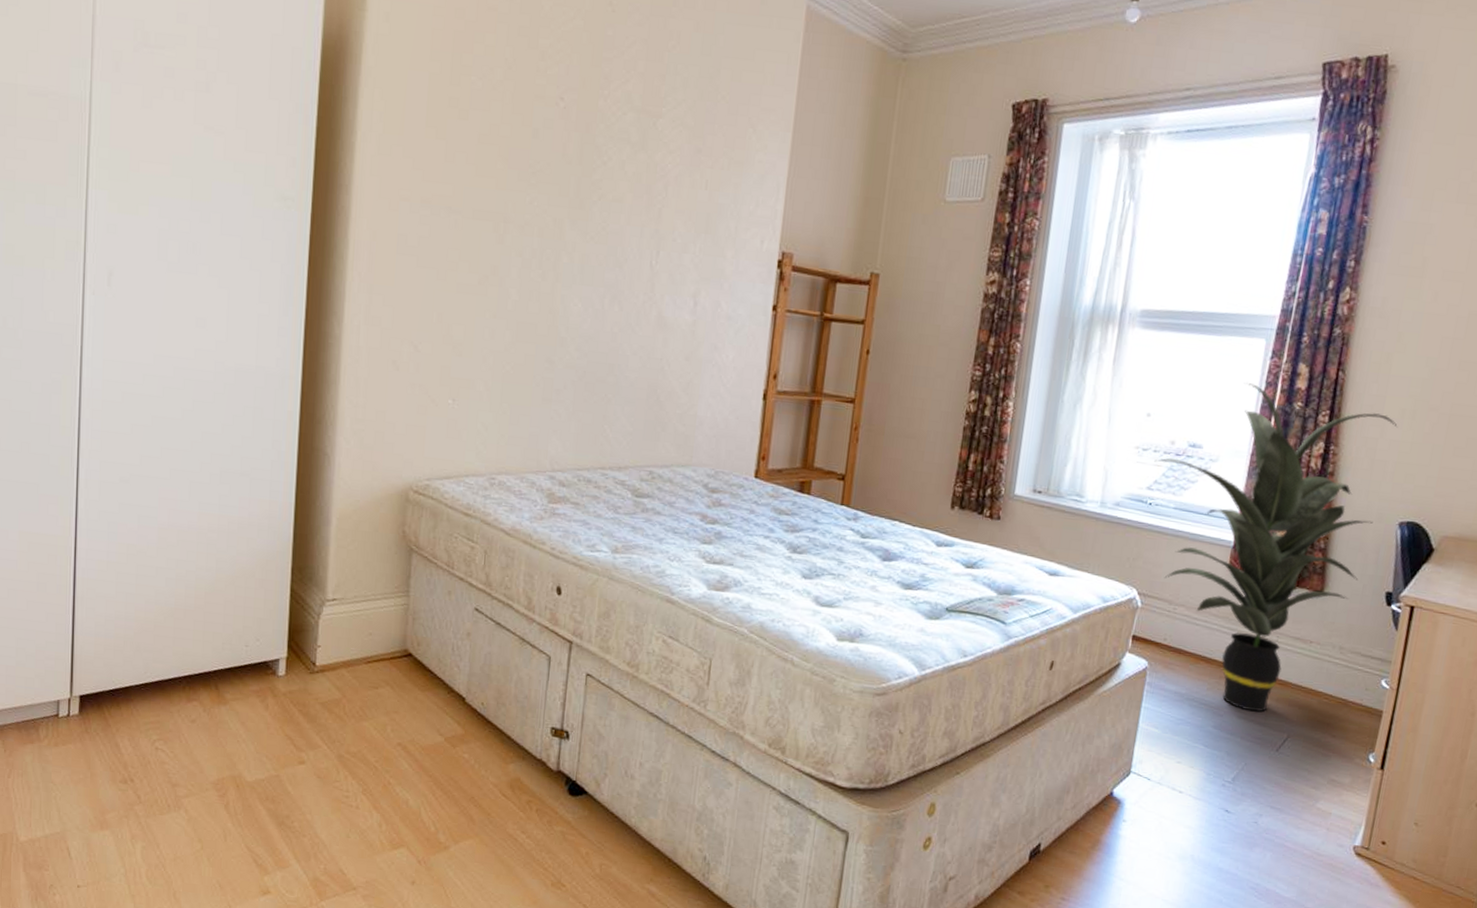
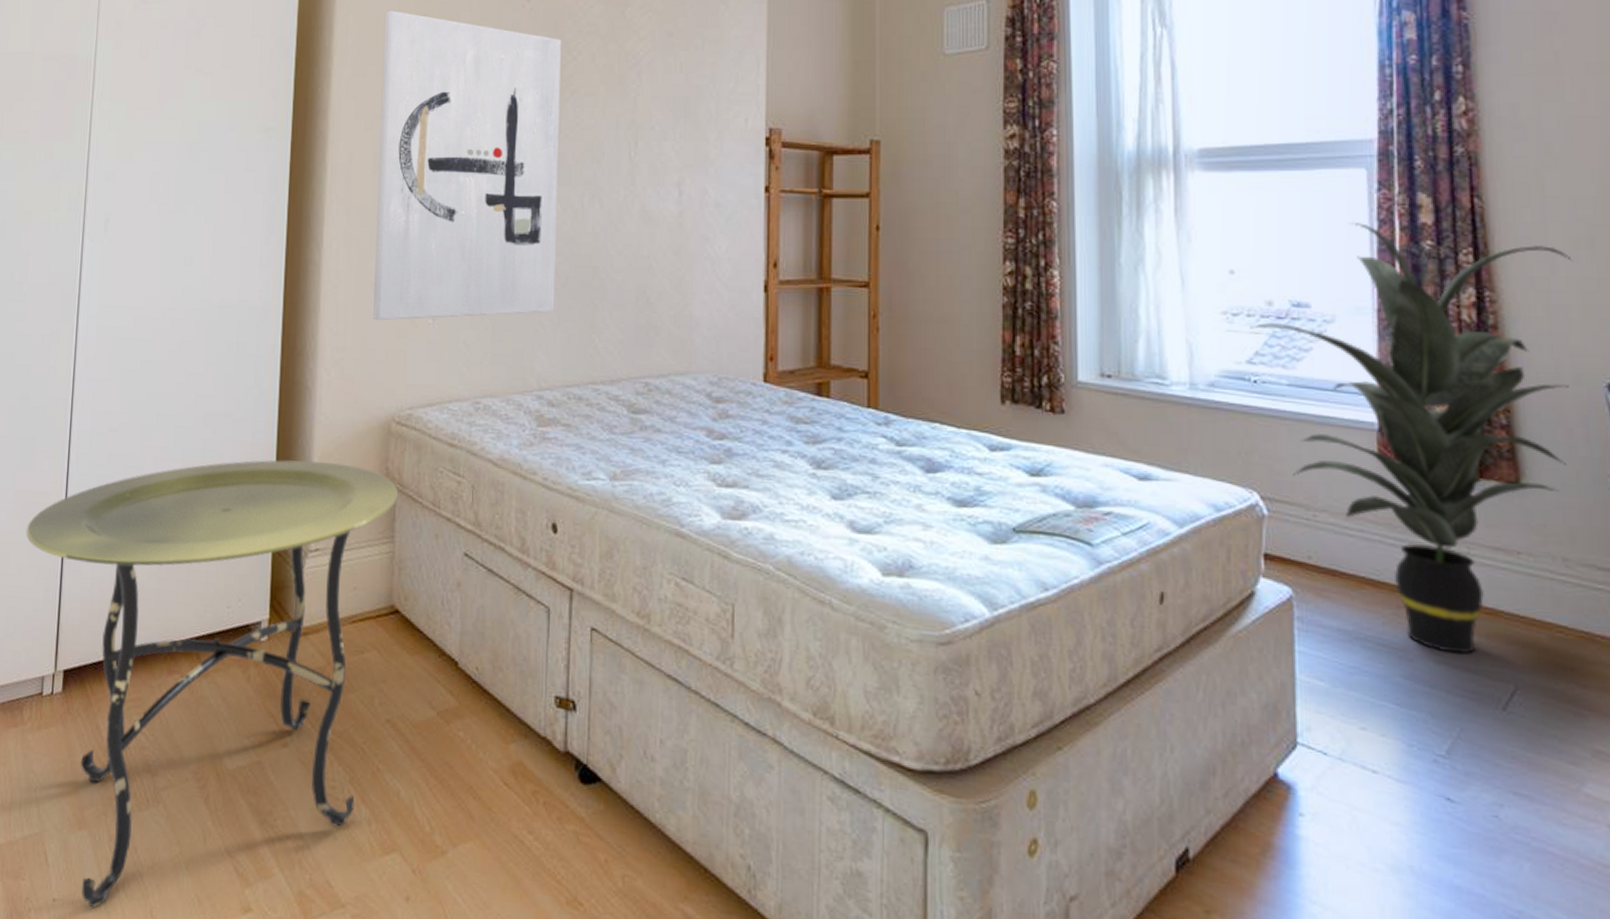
side table: none [33,517,415,892] -> present [26,460,399,907]
wall art: none [393,90,592,403] -> present [373,11,561,321]

